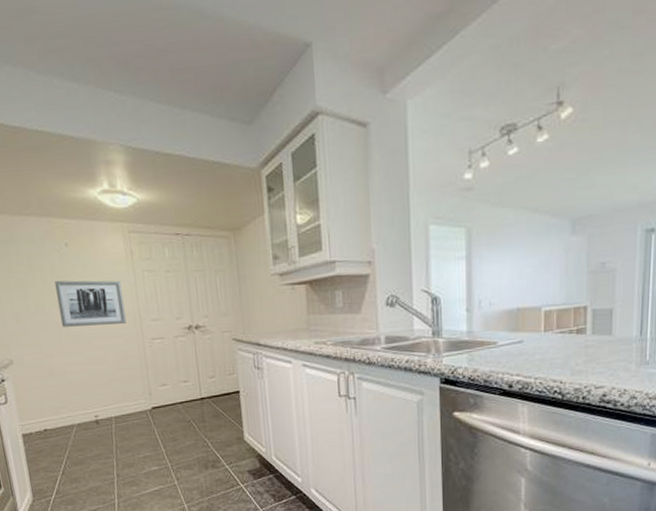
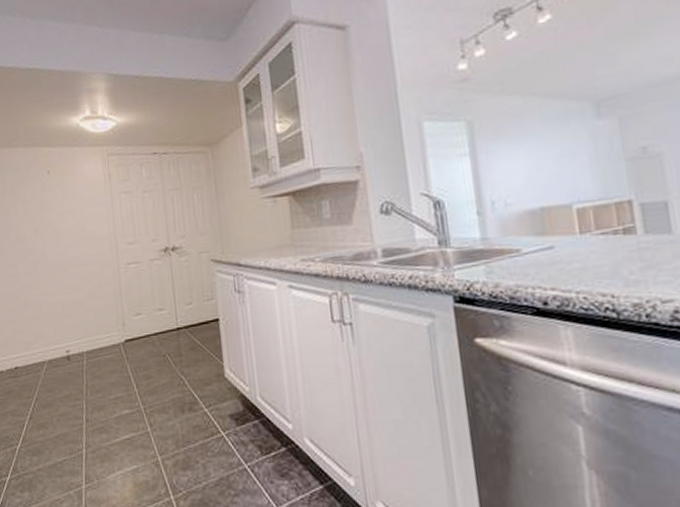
wall art: present [55,280,126,327] -> none [35,204,102,256]

